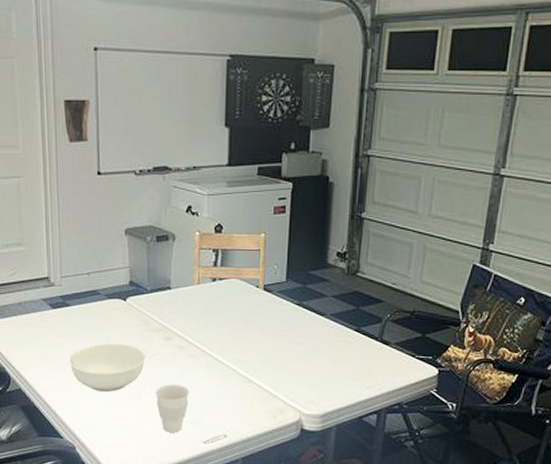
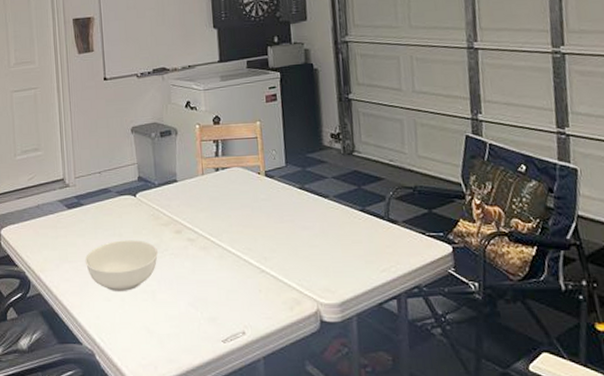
cup: present [156,383,190,433] -> none [170,278,204,332]

